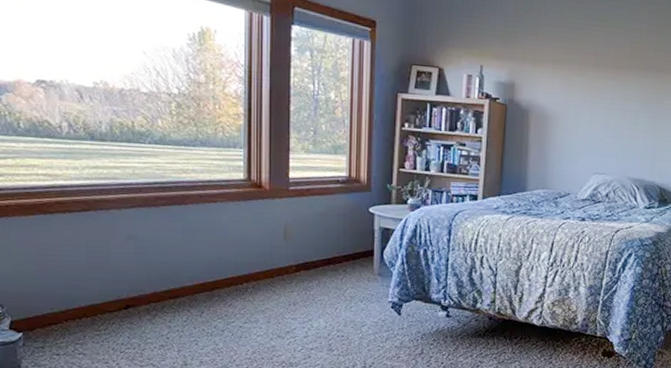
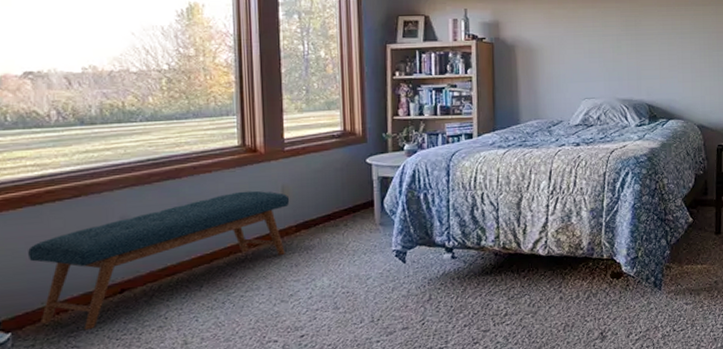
bench: none [39,225,292,340] -> present [28,191,290,330]

